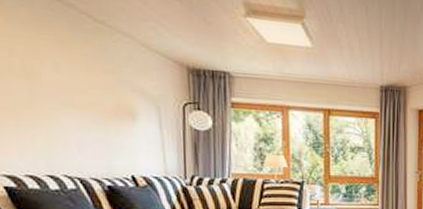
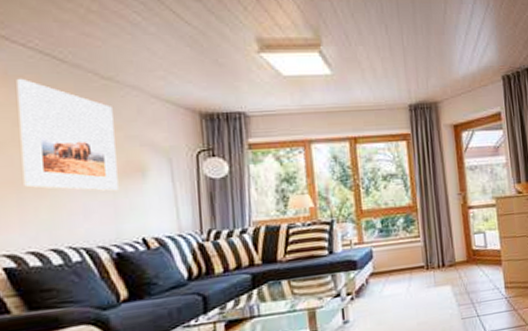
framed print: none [12,9,110,131] -> present [16,78,118,192]

